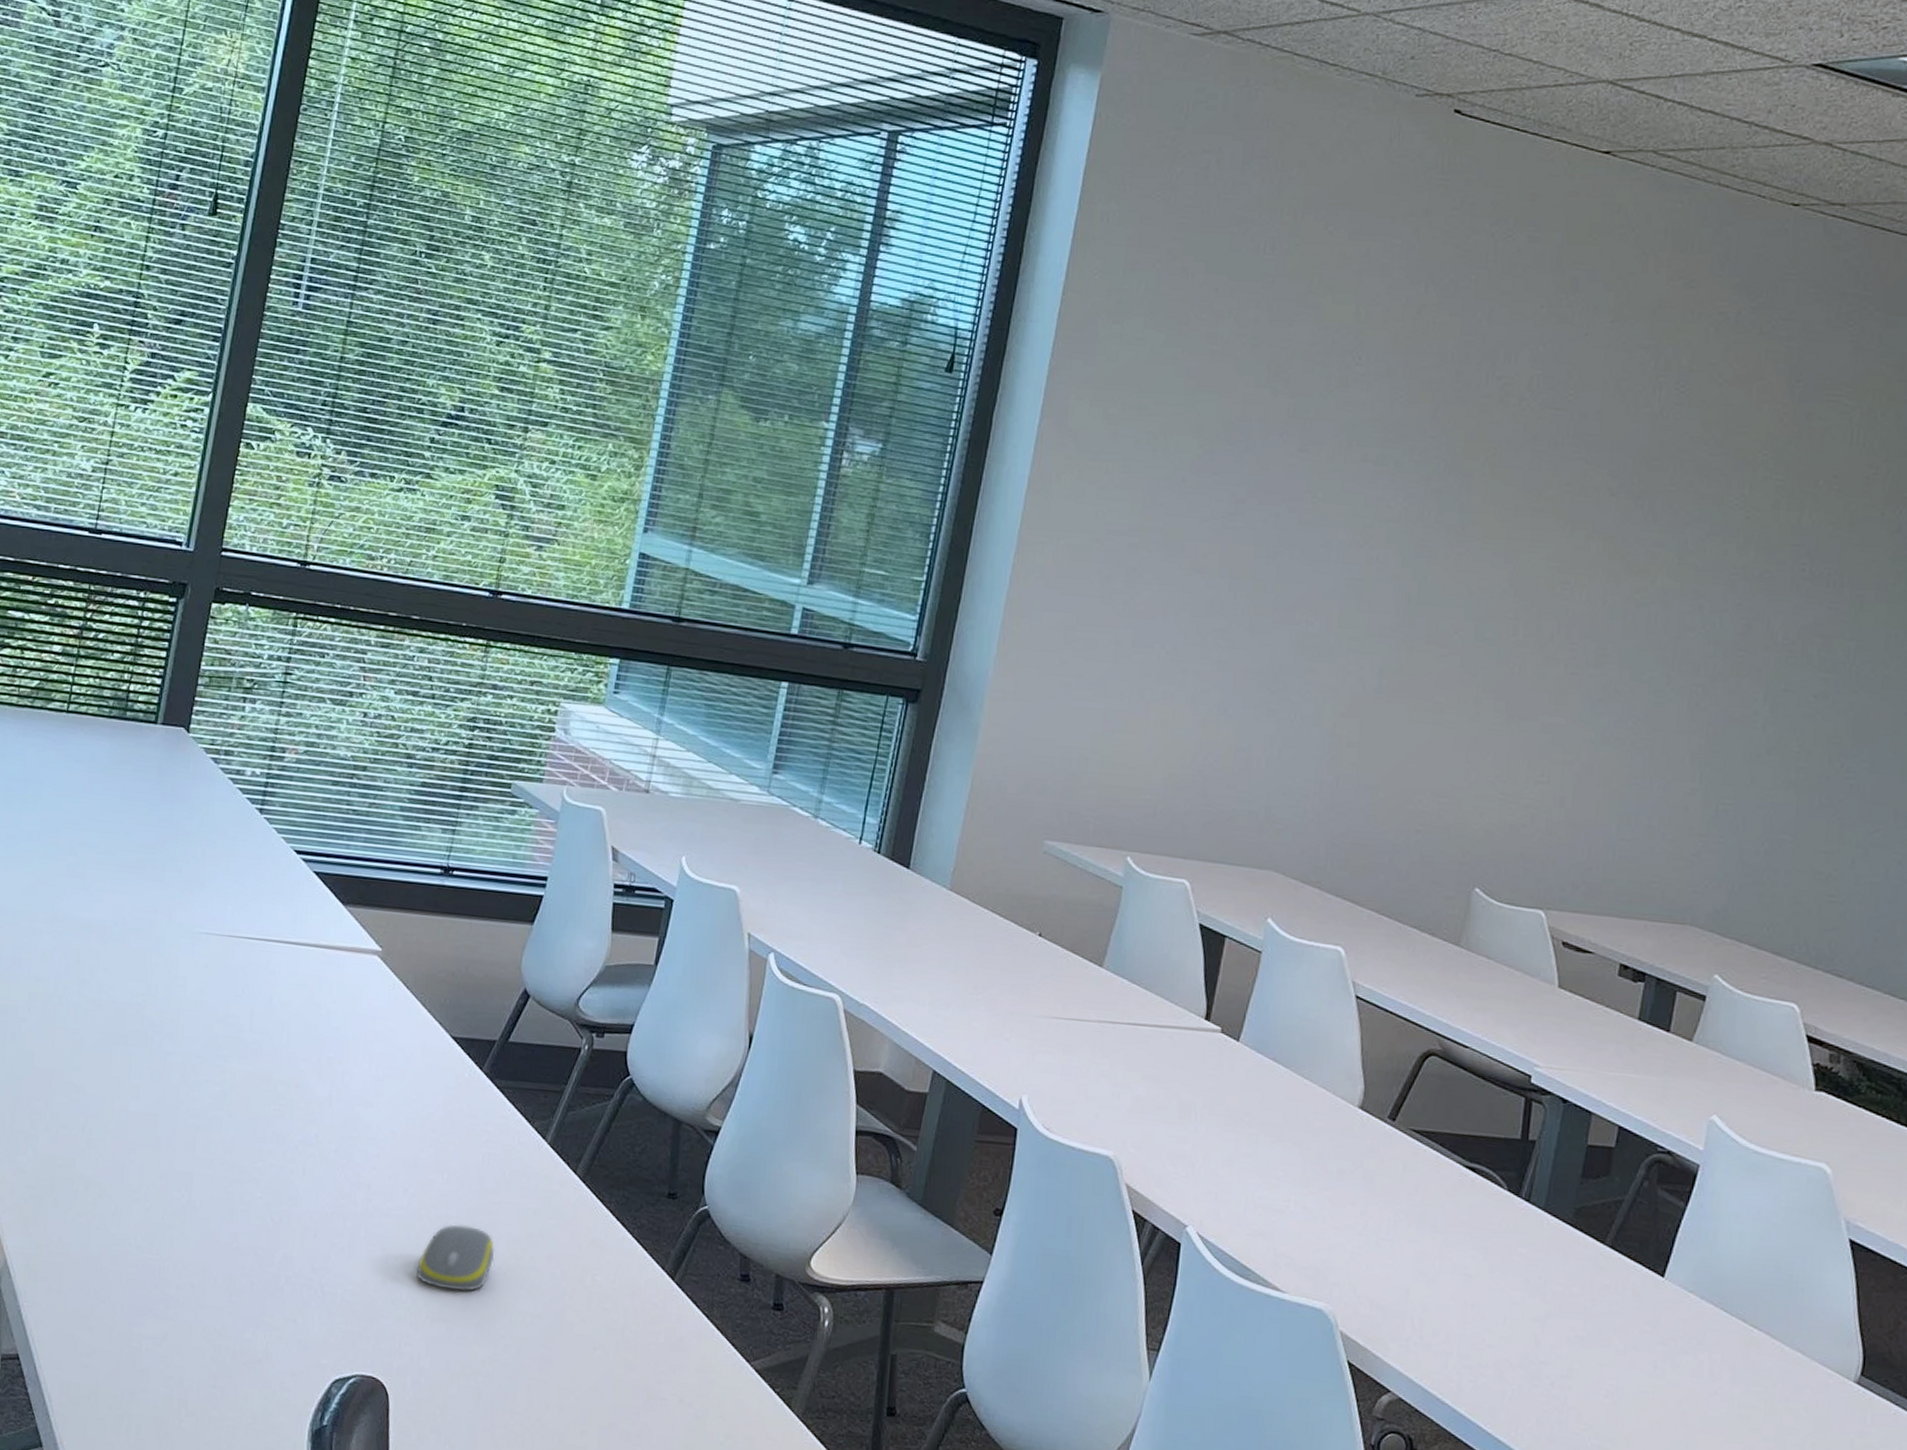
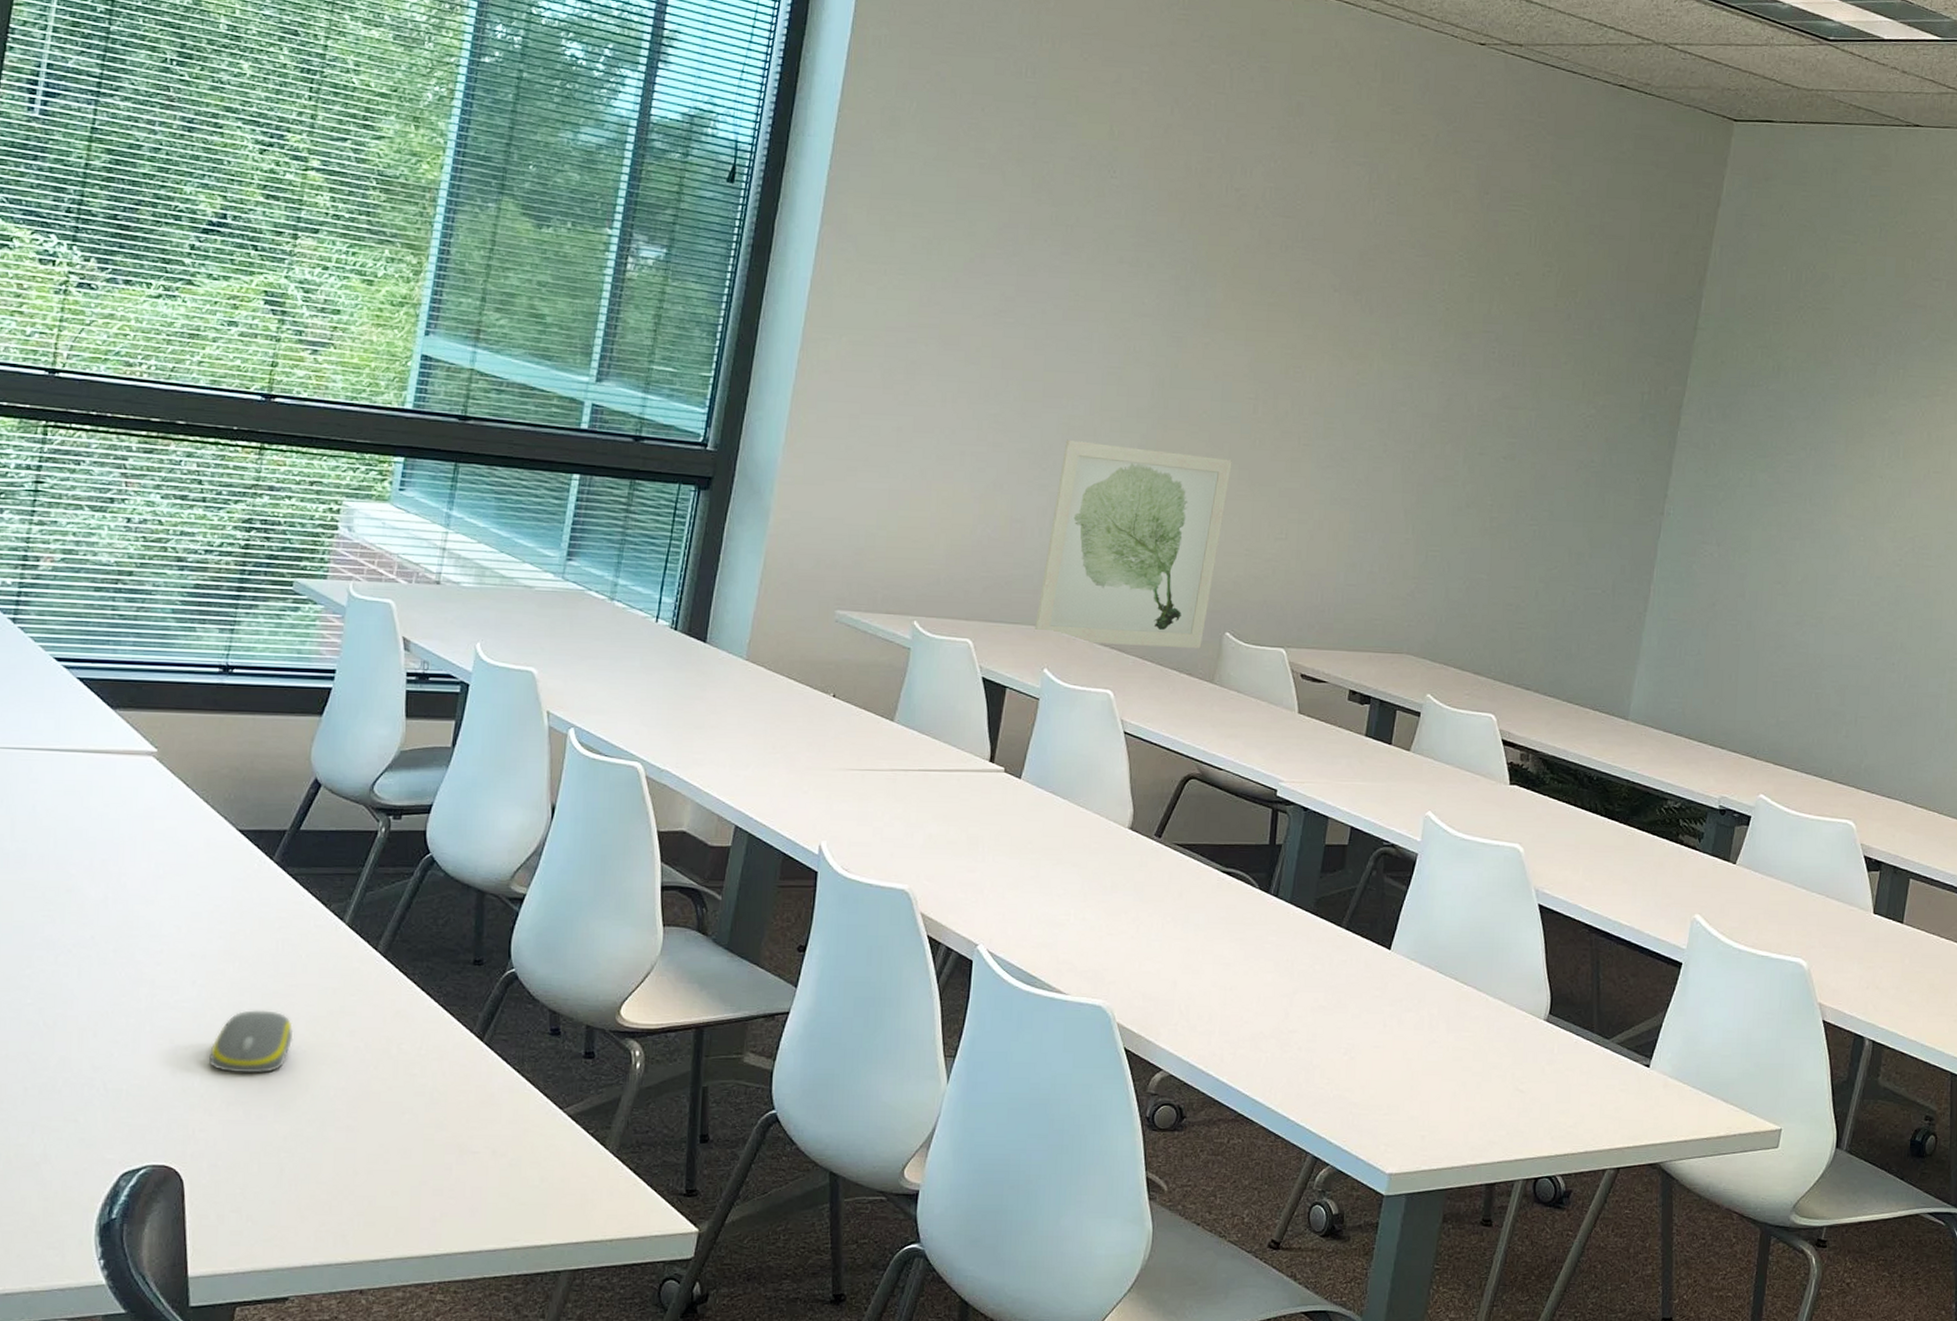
wall art: none [1257,659,1487,906] -> present [1034,439,1232,649]

